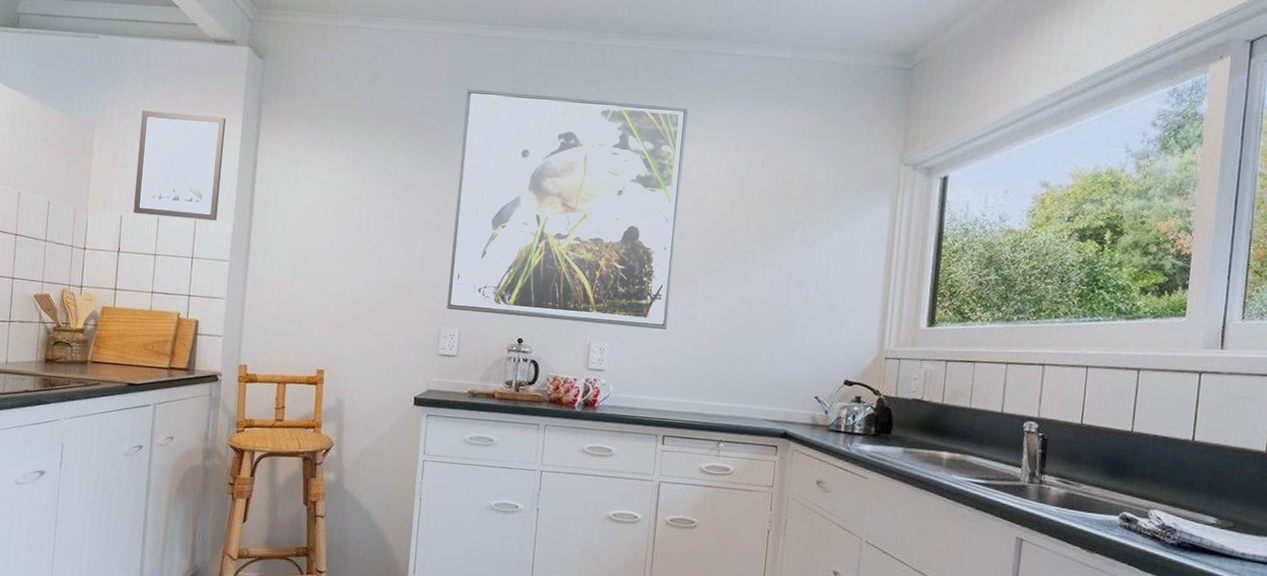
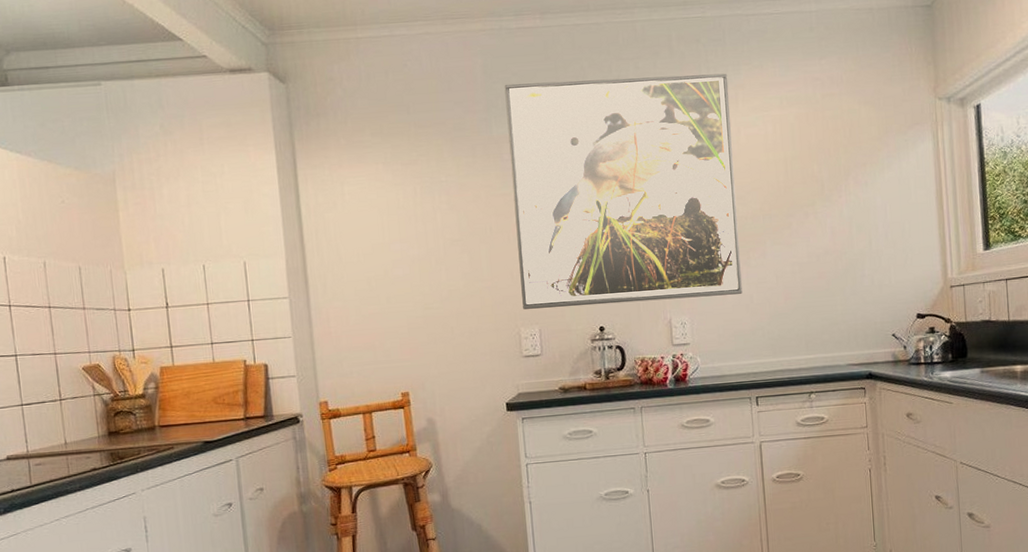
wall art: present [133,110,226,221] -> none [165,150,267,264]

